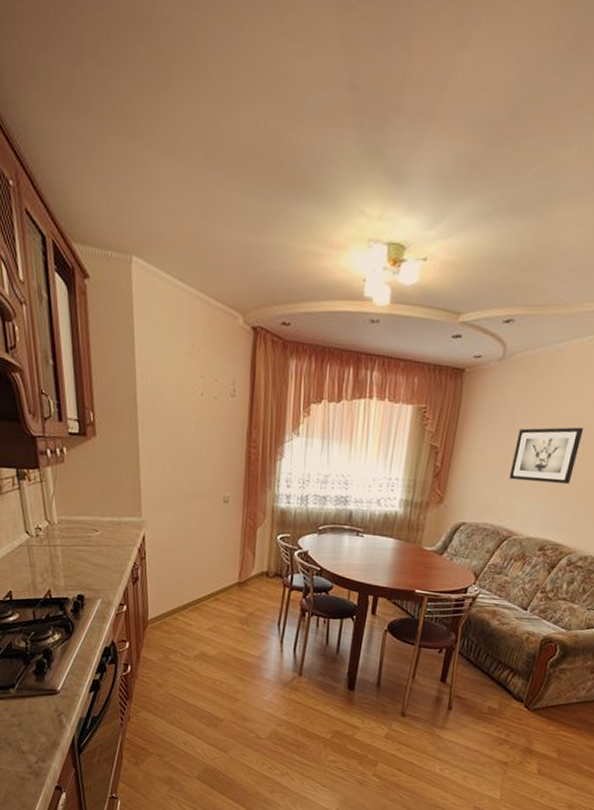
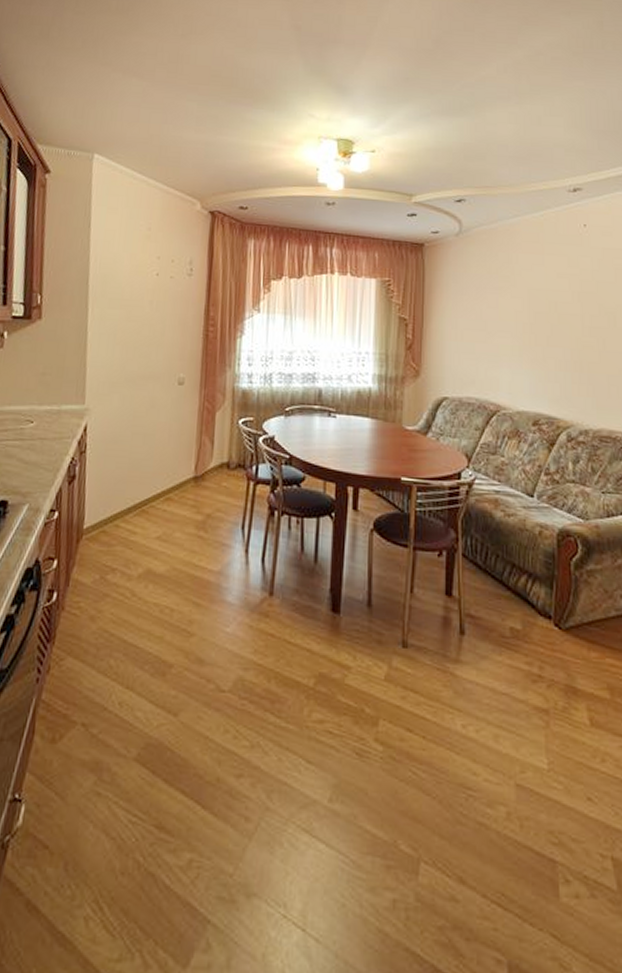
wall art: present [508,427,584,485] -> none [486,295,554,353]

